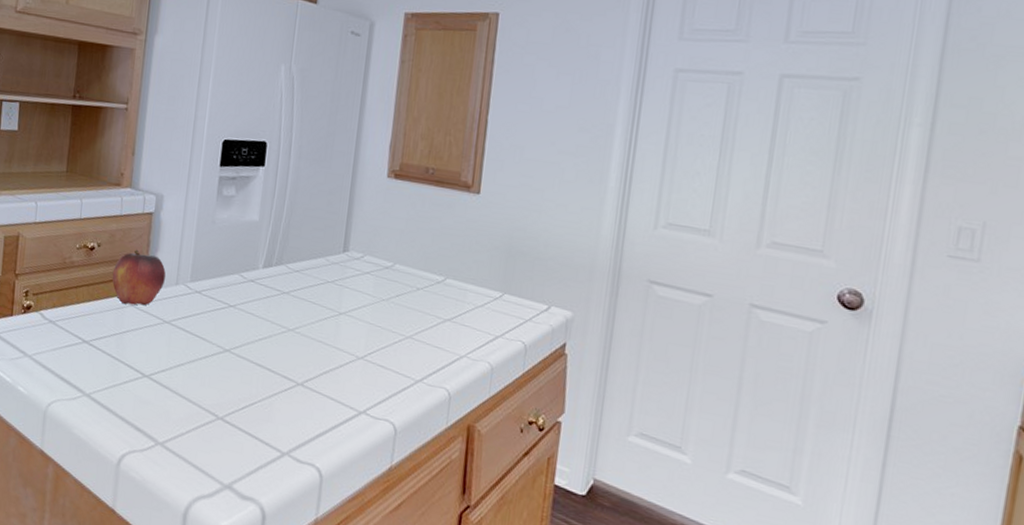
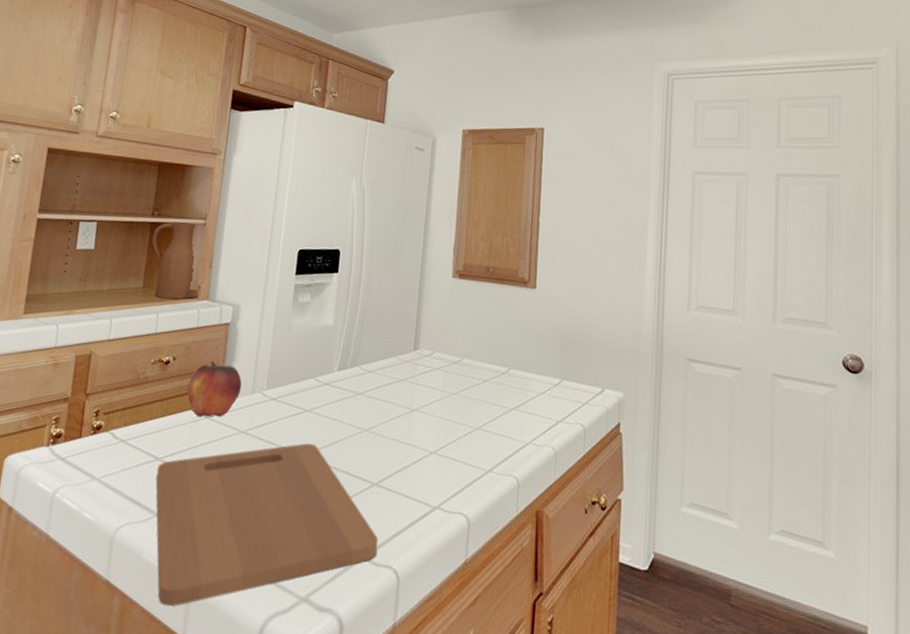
ceramic pitcher: none [74,105,122,186] -> present [151,222,199,300]
cutting board: none [84,338,302,480] -> present [156,443,379,607]

